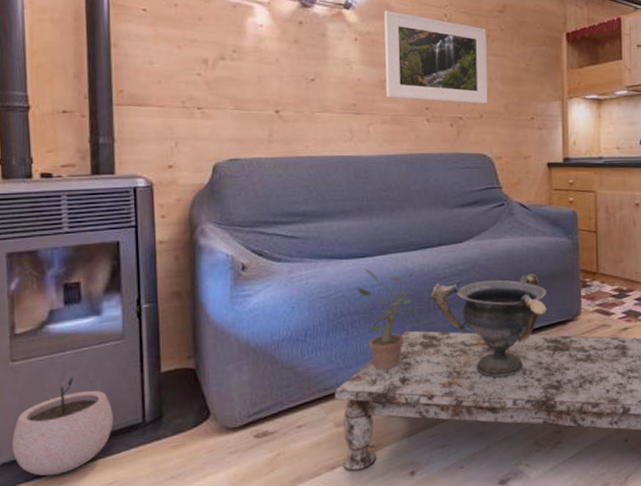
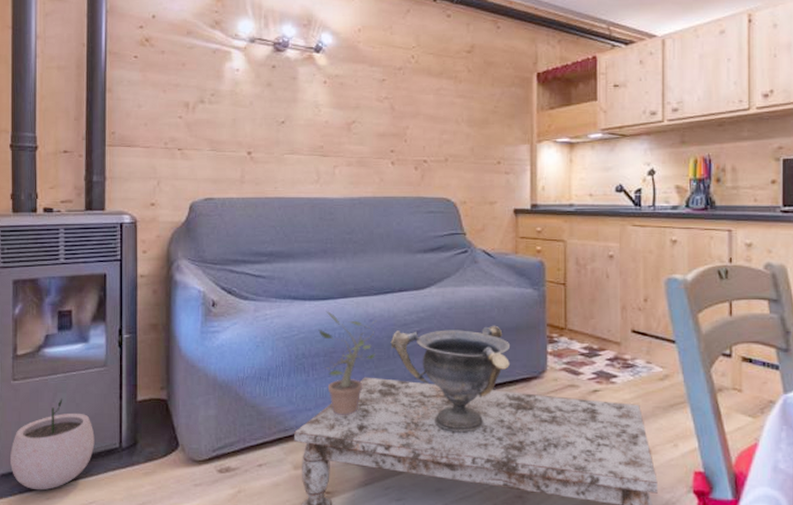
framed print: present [384,10,488,104] -> none [353,52,453,147]

